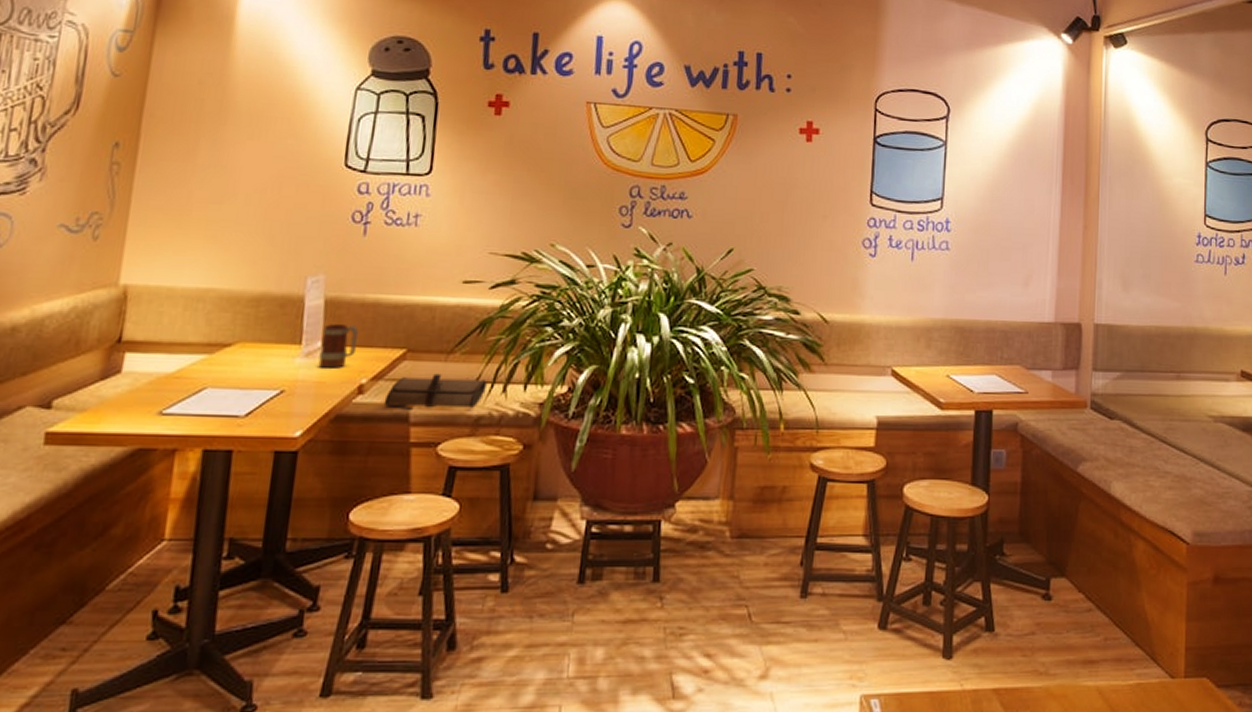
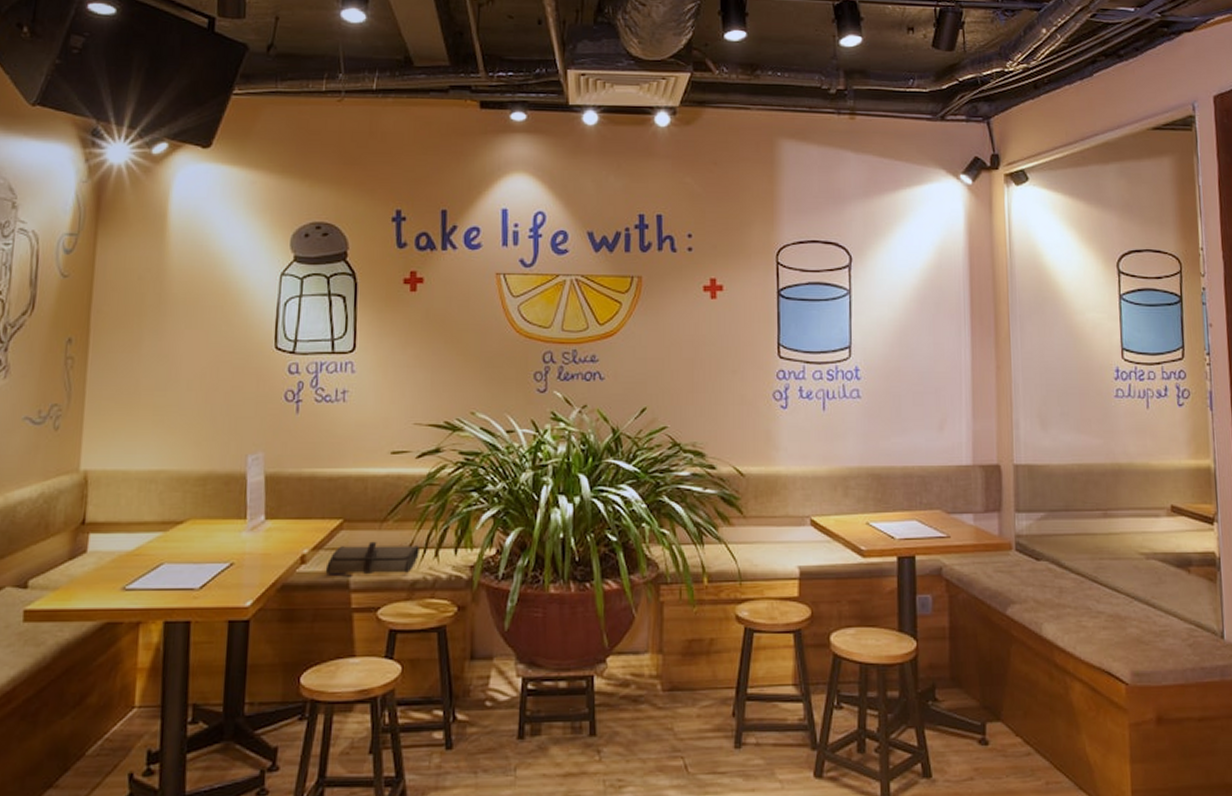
beer mug: present [318,324,359,368] -> none [263,499,298,540]

